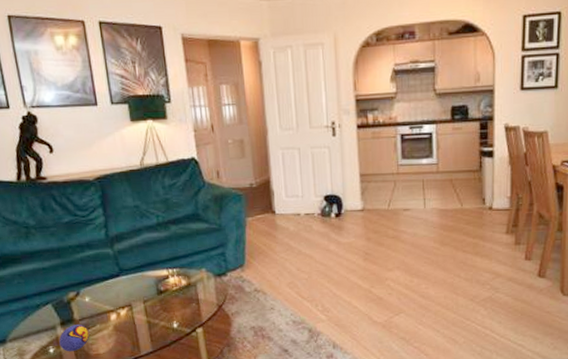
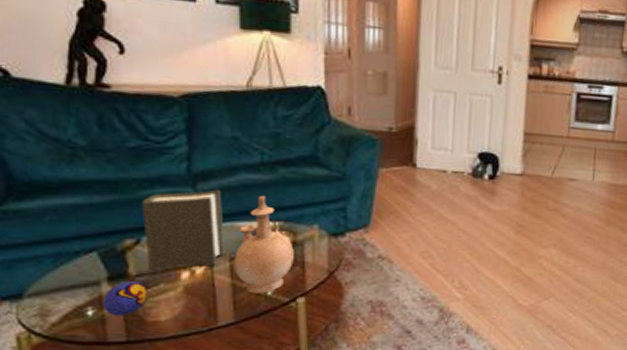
book: none [77,248,139,314] -> present [142,190,224,269]
vase: none [147,249,191,328] -> present [234,195,294,294]

